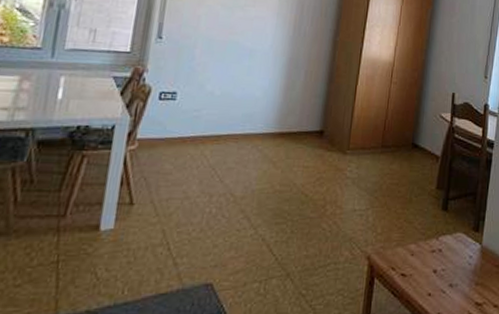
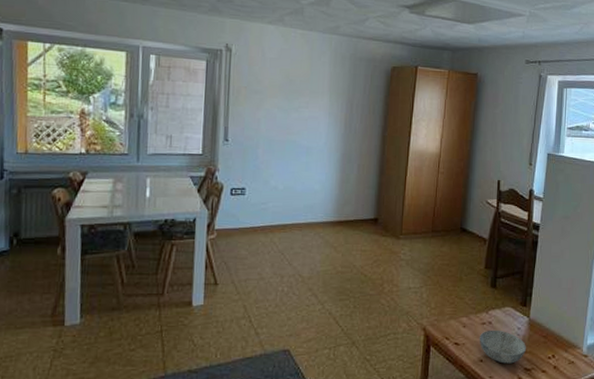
bowl: none [427,258,478,298] -> present [479,330,526,364]

